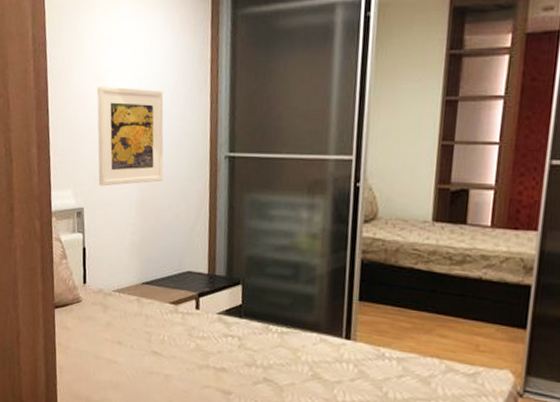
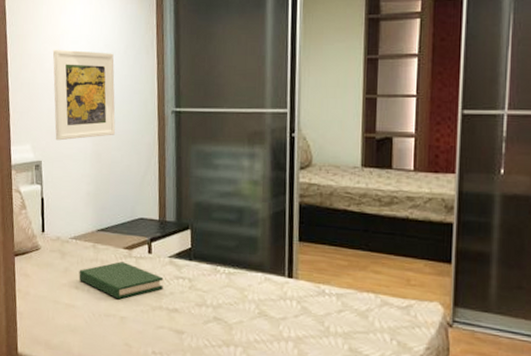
hardback book: none [121,317,211,357] -> present [79,261,163,300]

